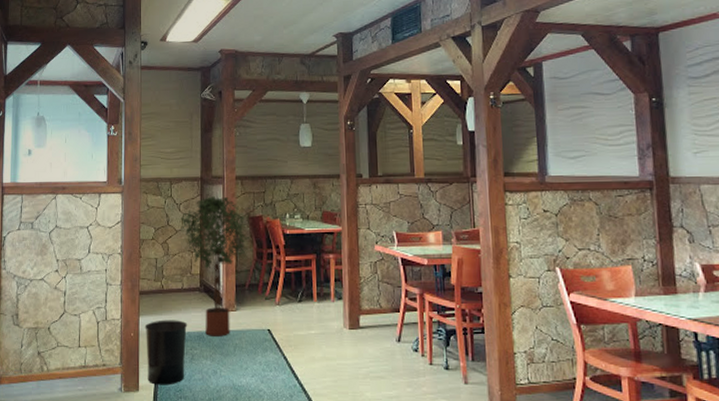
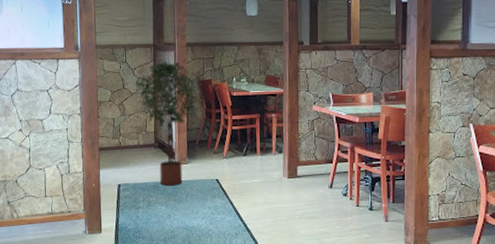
waste bin: present [144,320,188,385] -> none [105,172,144,228]

